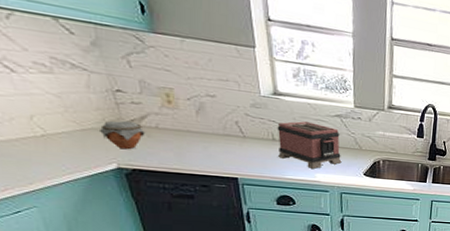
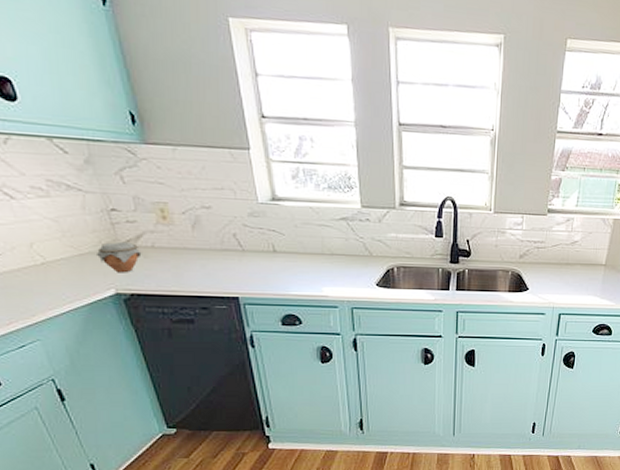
toaster: present [277,121,342,170] -> none [277,228,351,283]

